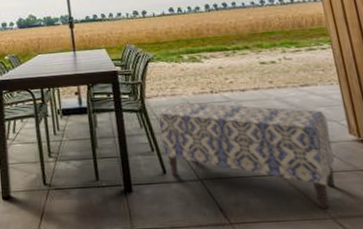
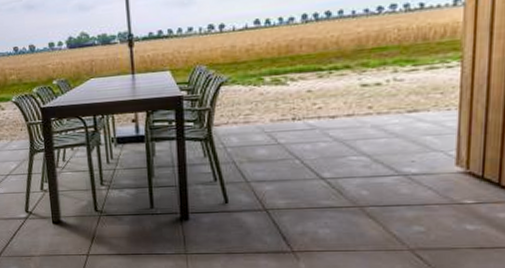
bench: present [158,102,335,209] -> none [226,130,432,241]

